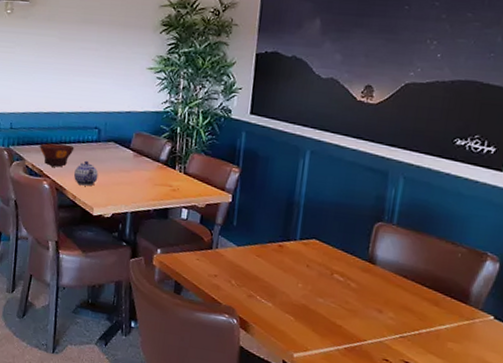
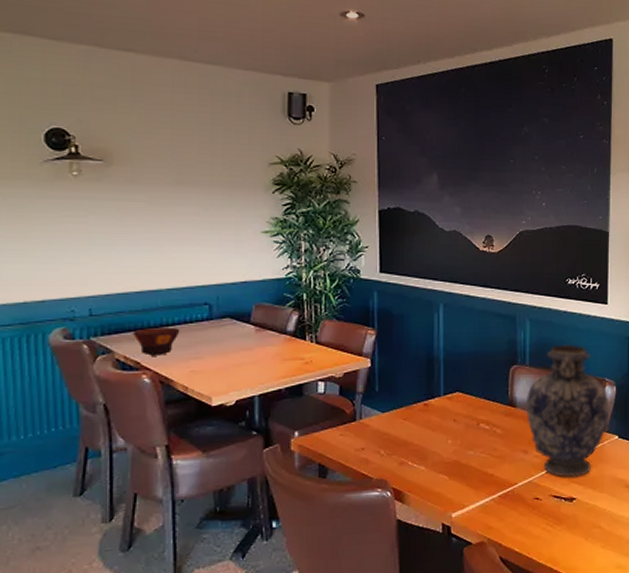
teapot: present [74,160,99,186] -> none [183,343,214,373]
vase: none [385,208,488,349] -> present [525,344,609,478]

